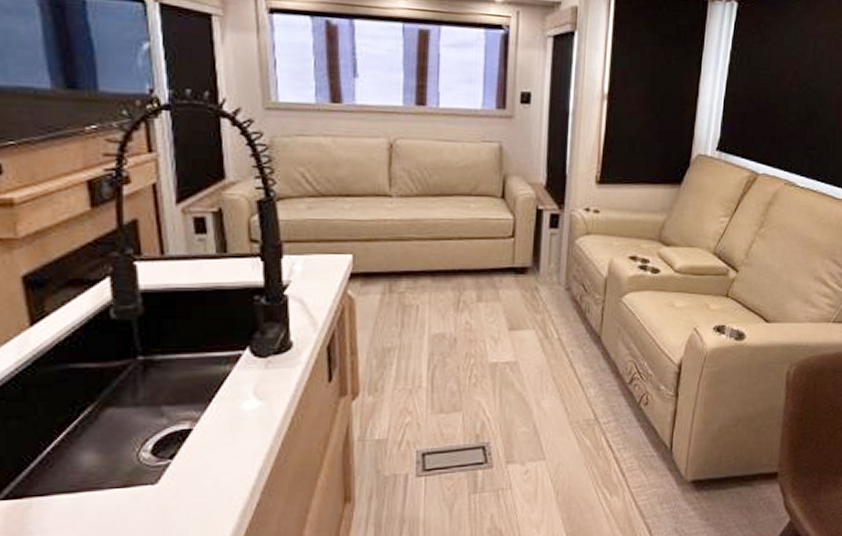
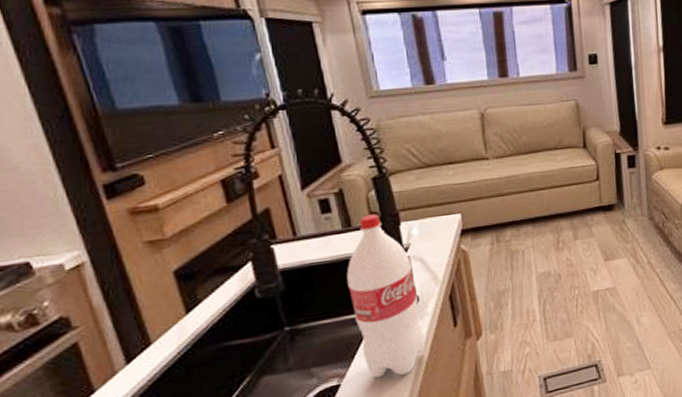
bottle: none [215,242,294,429] -> present [346,214,425,378]

